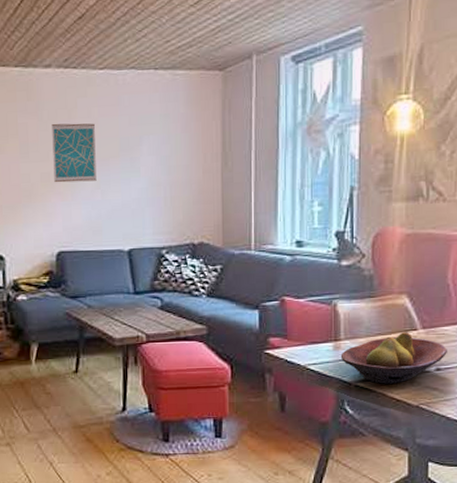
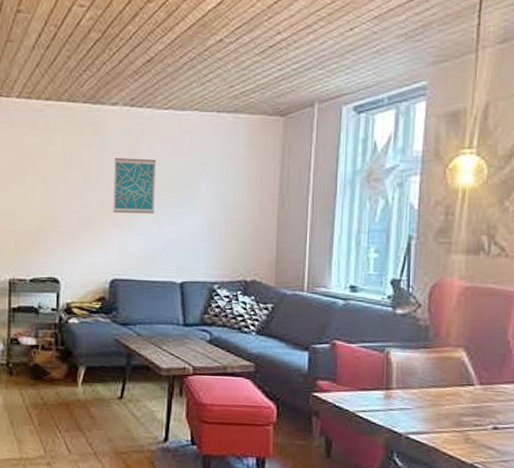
fruit bowl: present [340,332,447,384] -> none [391,386,506,439]

